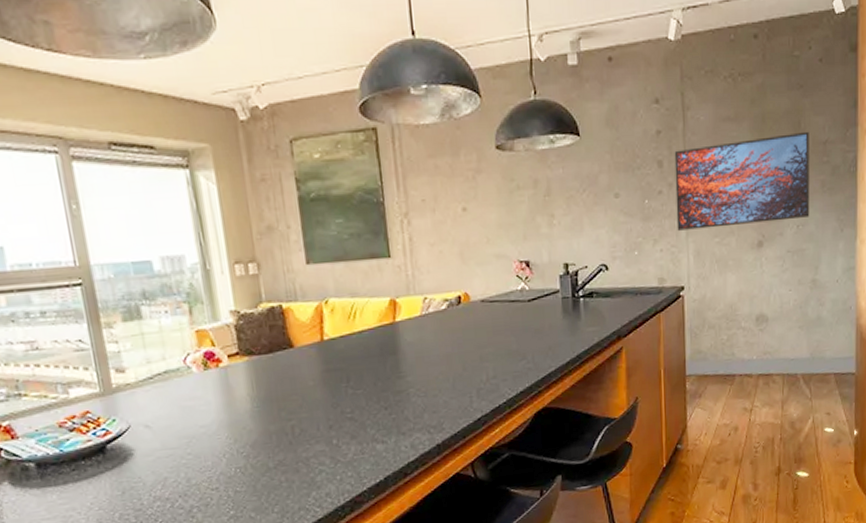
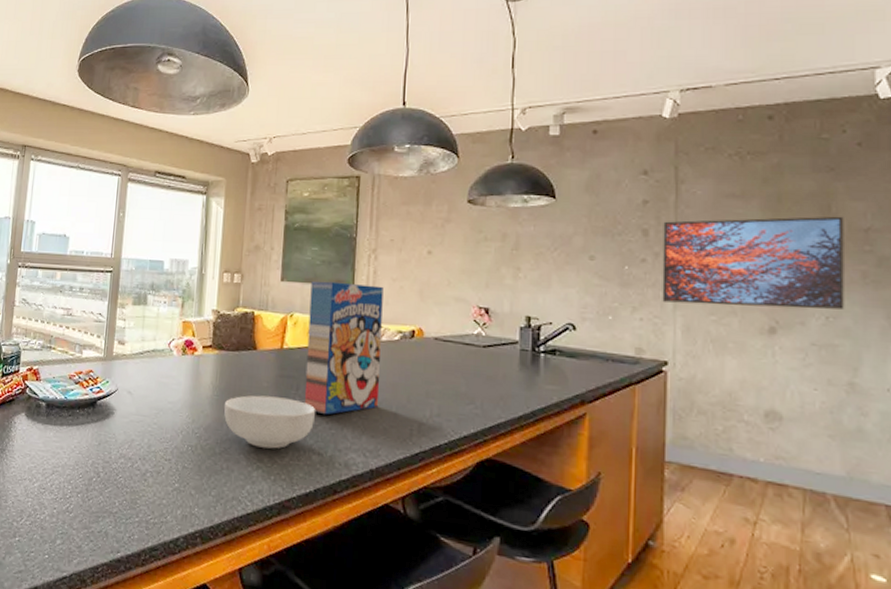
cereal bowl: none [268,392,373,451] -> present [223,395,316,449]
cereal box: none [342,253,436,402] -> present [304,281,384,415]

